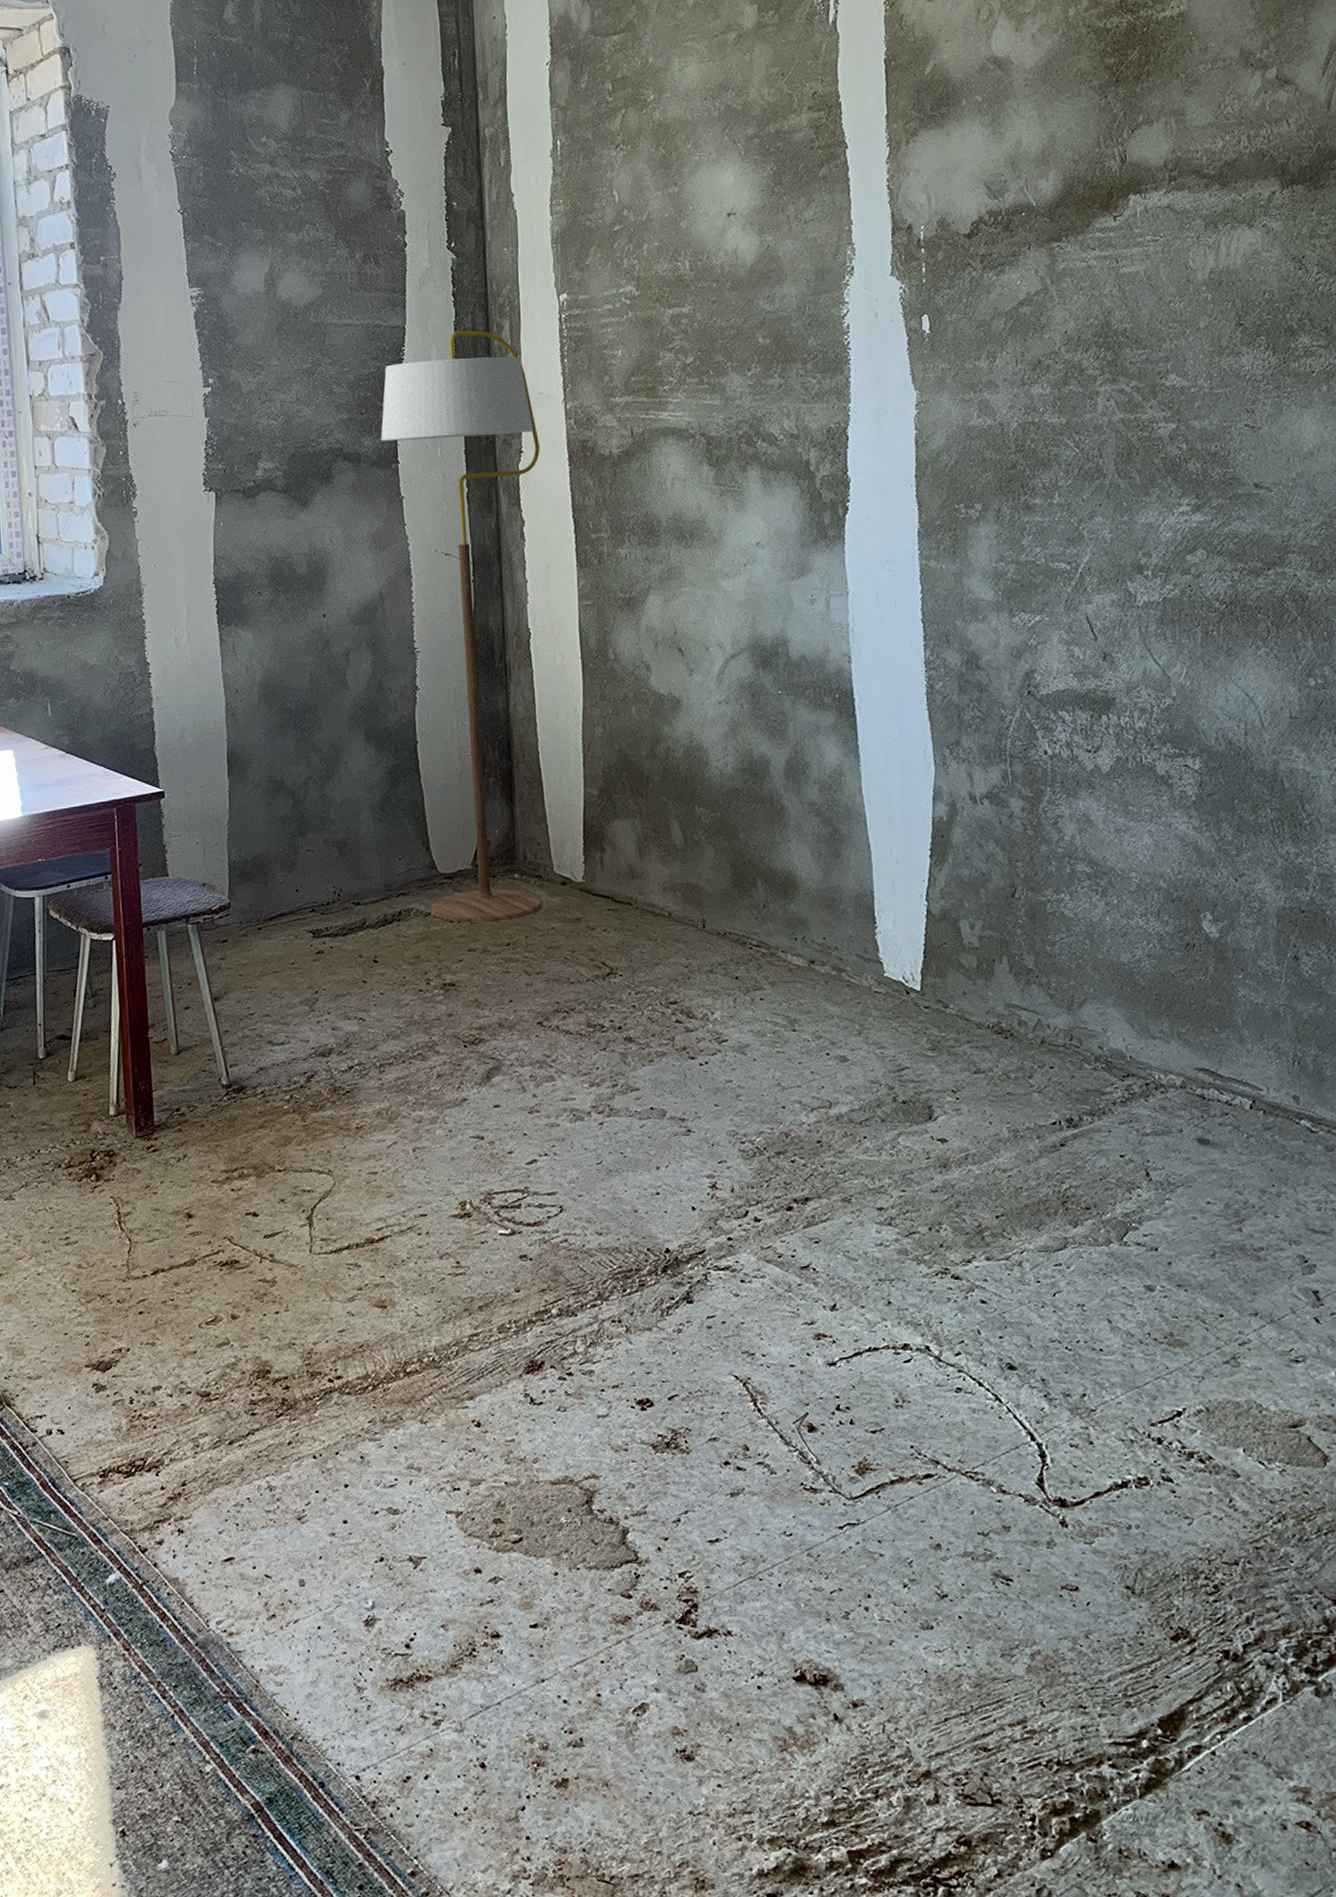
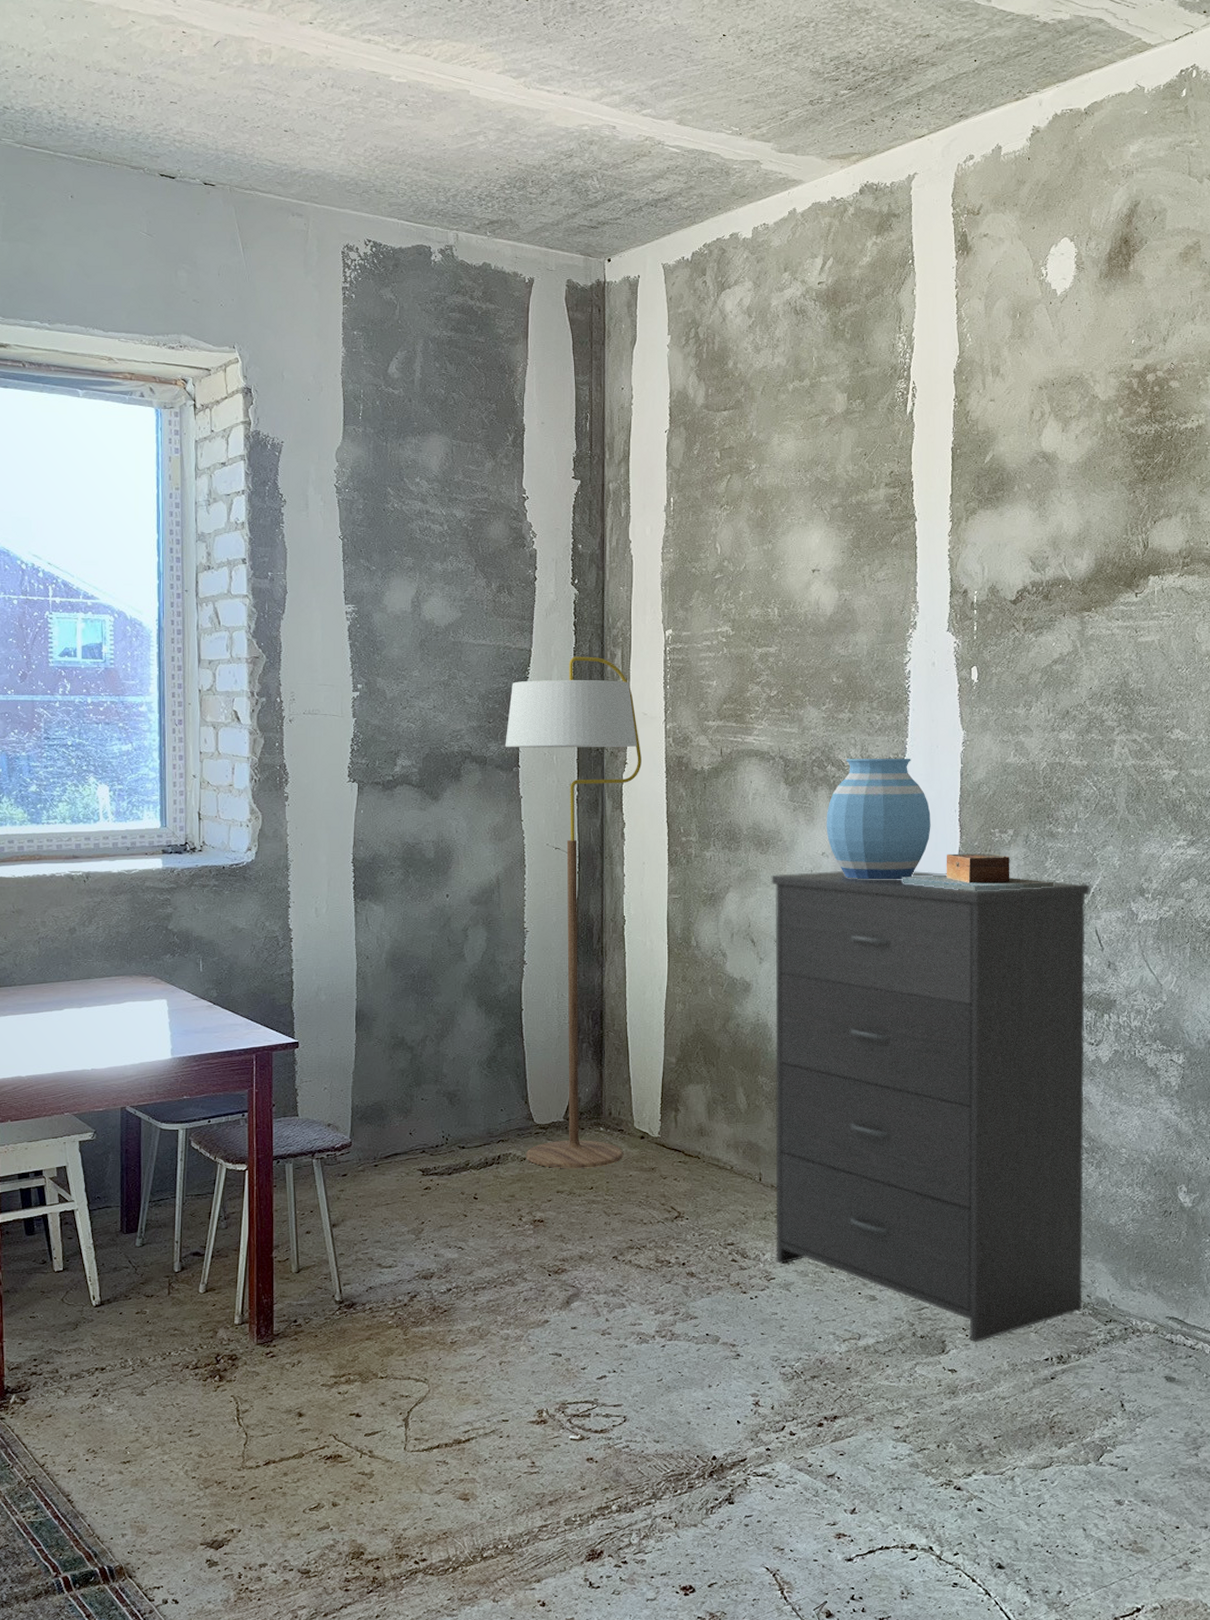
dresser: none [698,558,1093,1107] -> present [771,870,1090,1343]
vase: none [759,427,884,572] -> present [826,758,931,879]
wooden box: none [850,533,1035,579] -> present [901,853,1055,891]

